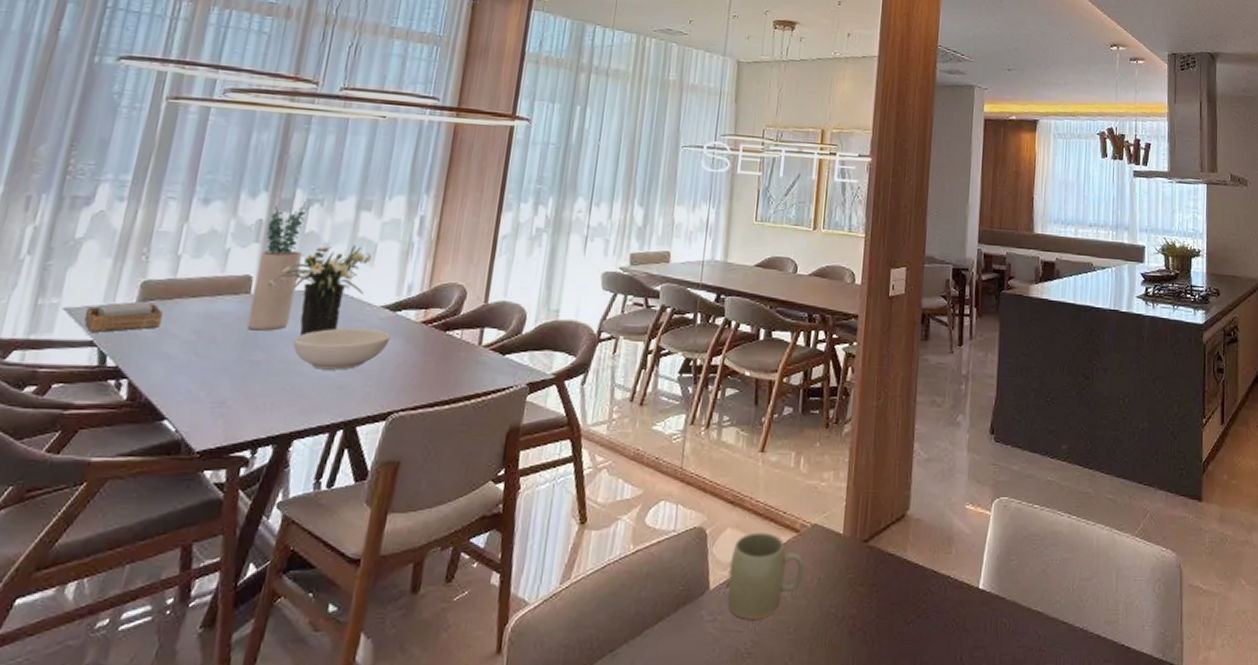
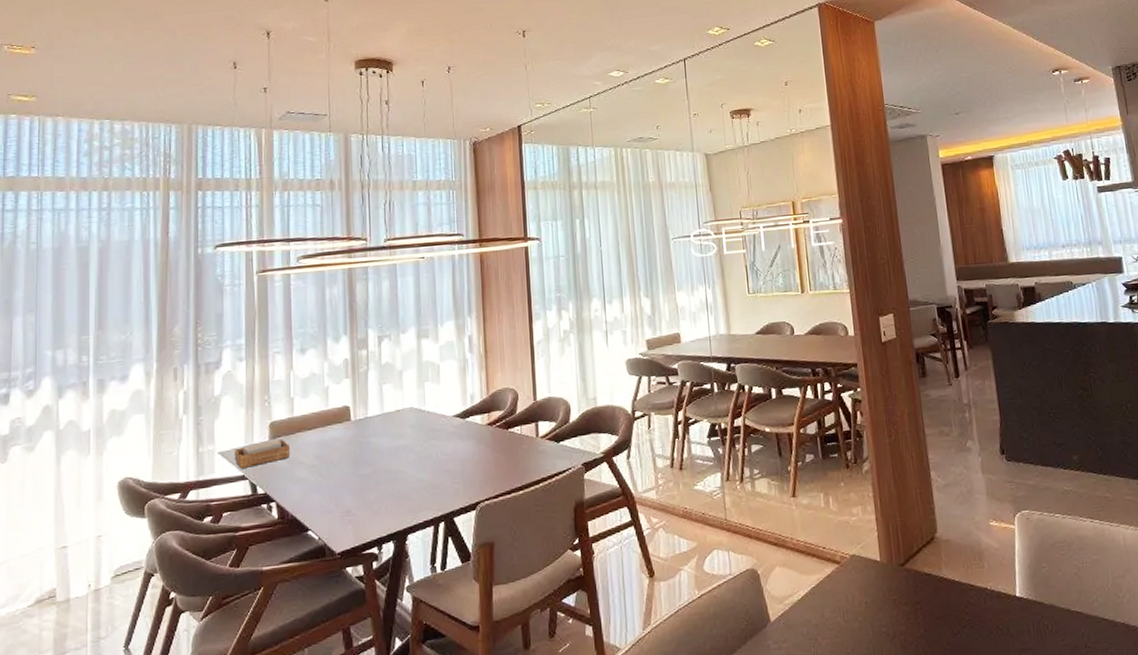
vase: present [246,201,308,331] -> none [352,338,385,450]
flower arrangement: present [268,245,372,336] -> none [362,369,438,449]
bowl: present [293,328,391,370] -> none [392,435,466,475]
mug: present [727,532,805,619] -> none [784,567,852,645]

